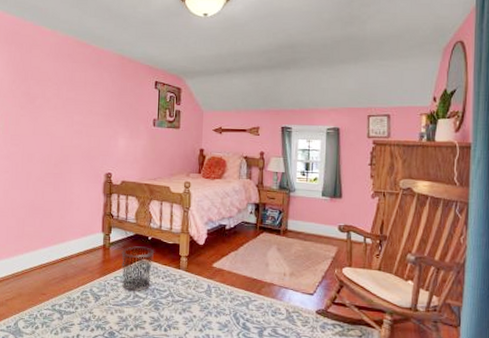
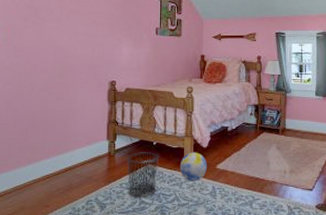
ball: none [175,249,203,279] -> present [180,152,207,181]

